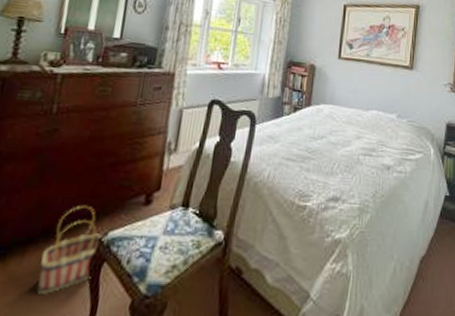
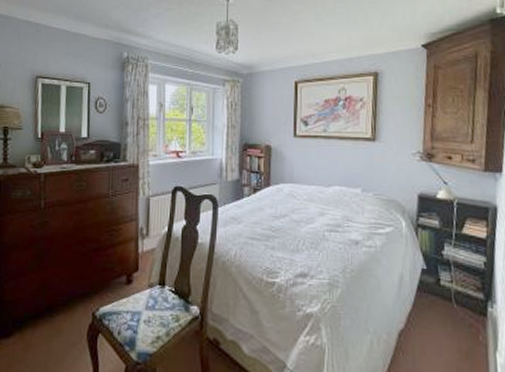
basket: present [37,205,104,294] -> none [48,285,96,359]

